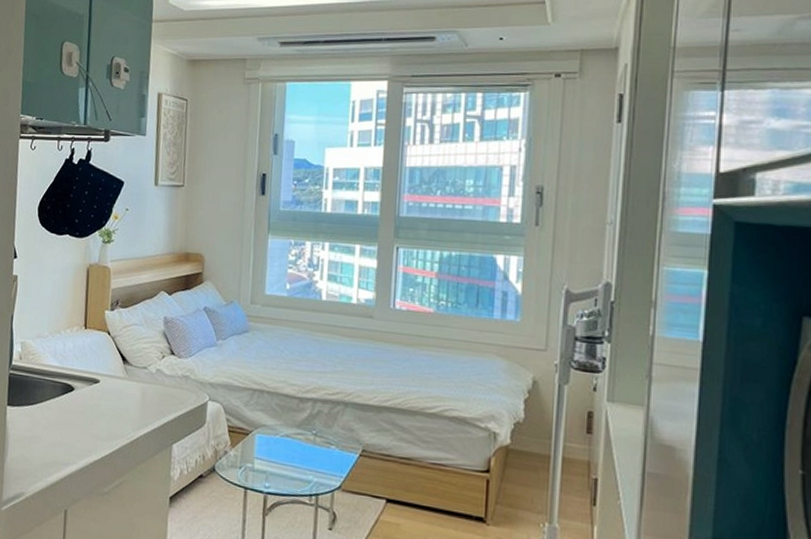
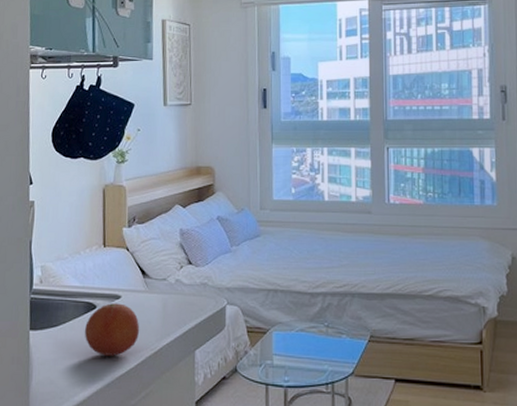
fruit: none [60,386,117,441] -> present [84,303,140,356]

